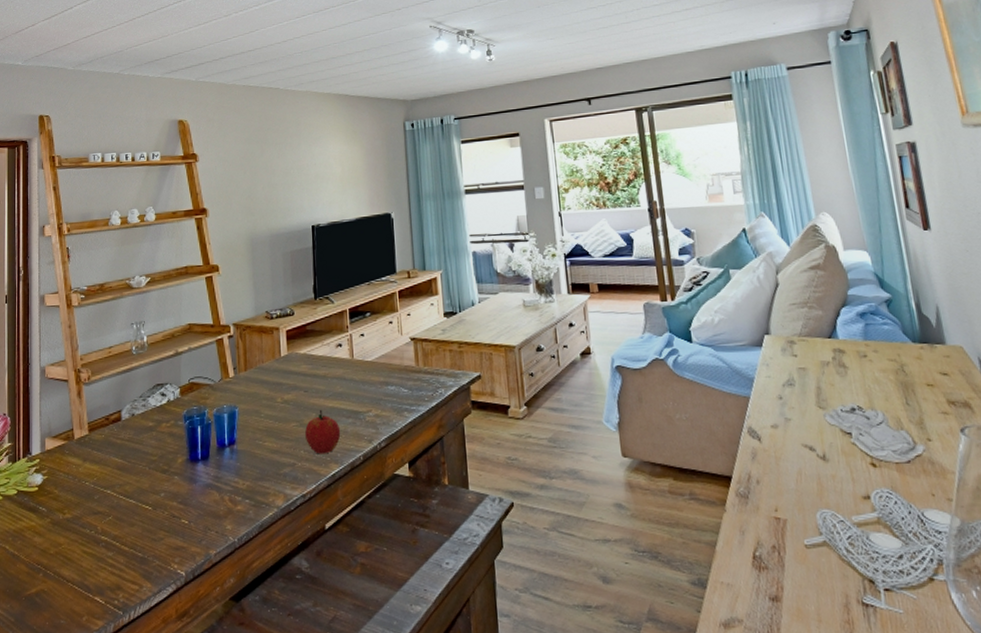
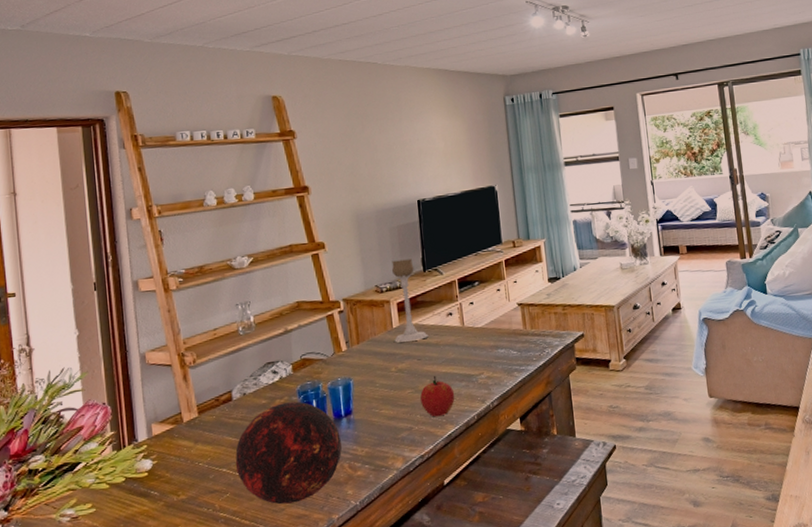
decorative orb: none [119,426,223,533] -> present [235,401,342,505]
candle holder: none [282,285,316,372] -> present [391,259,429,343]

